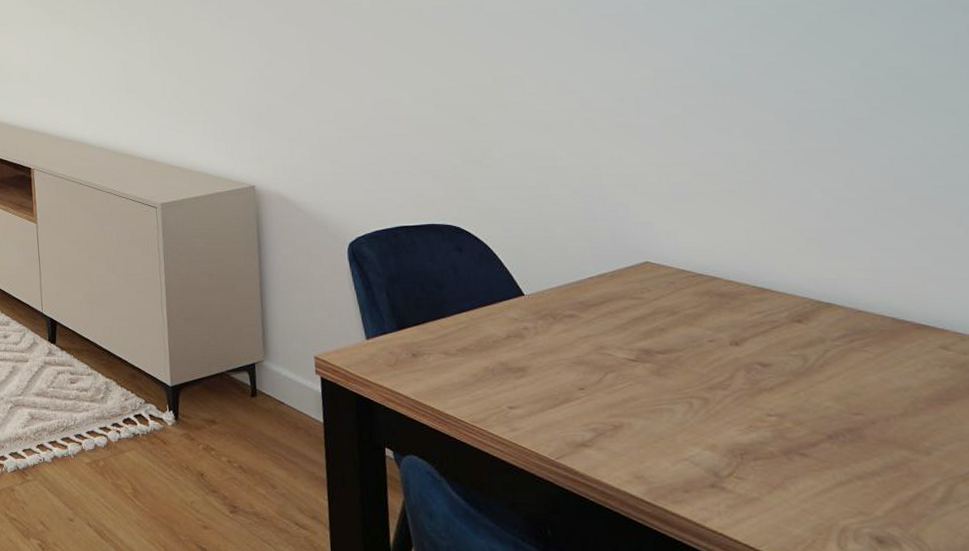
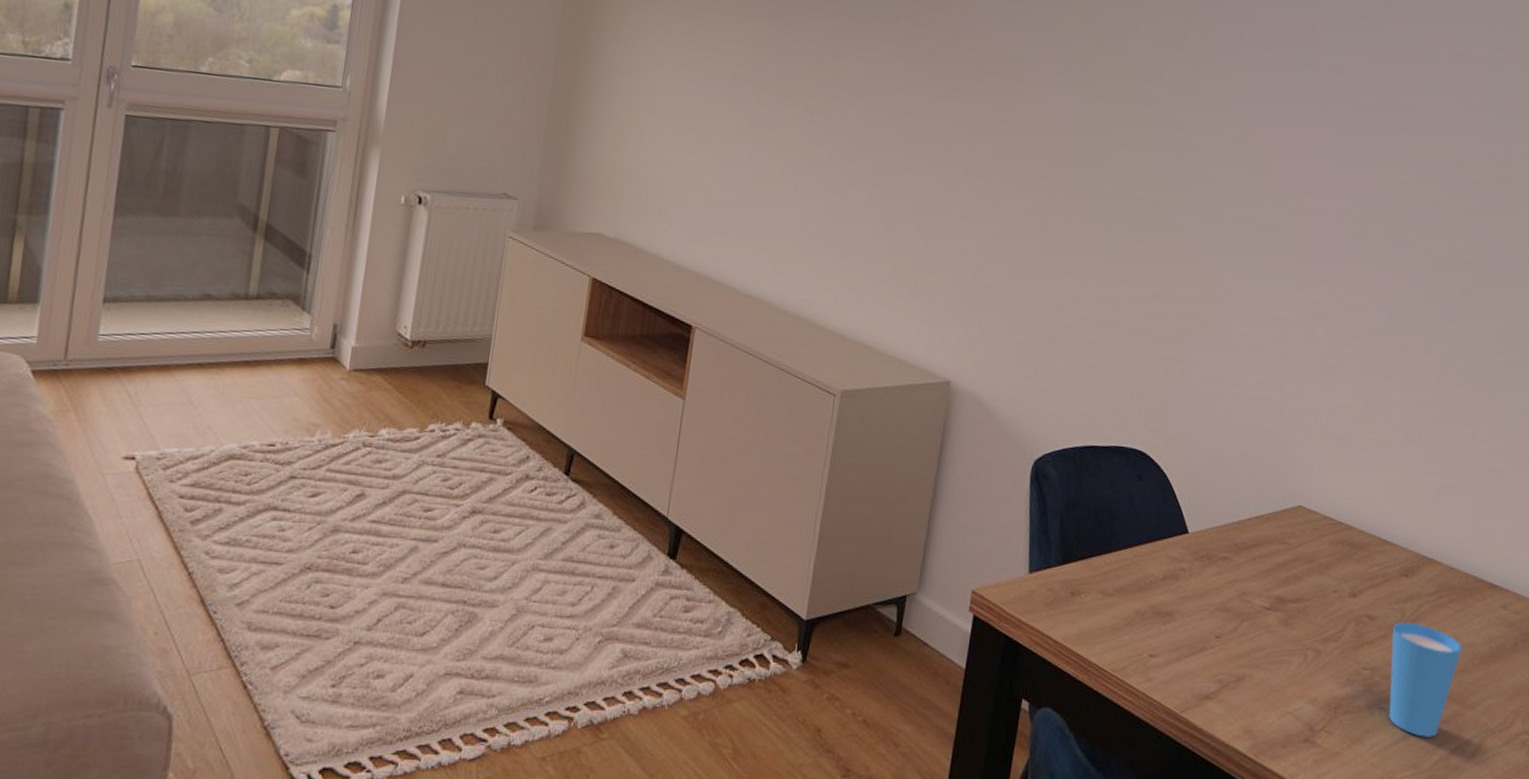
cup: none [794,367,897,484] -> present [1388,622,1463,737]

